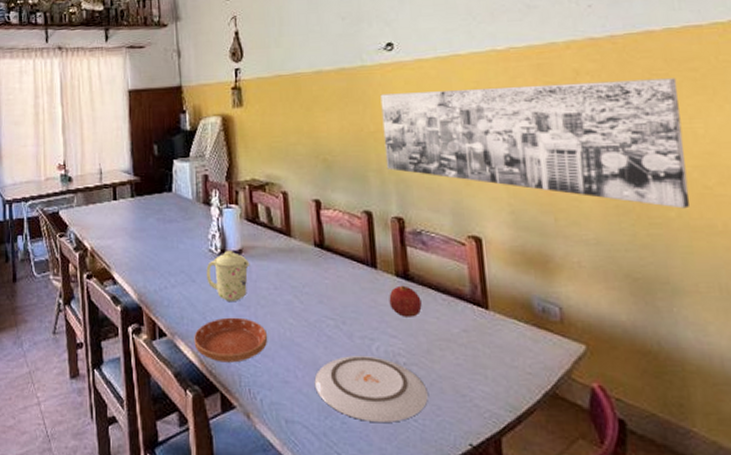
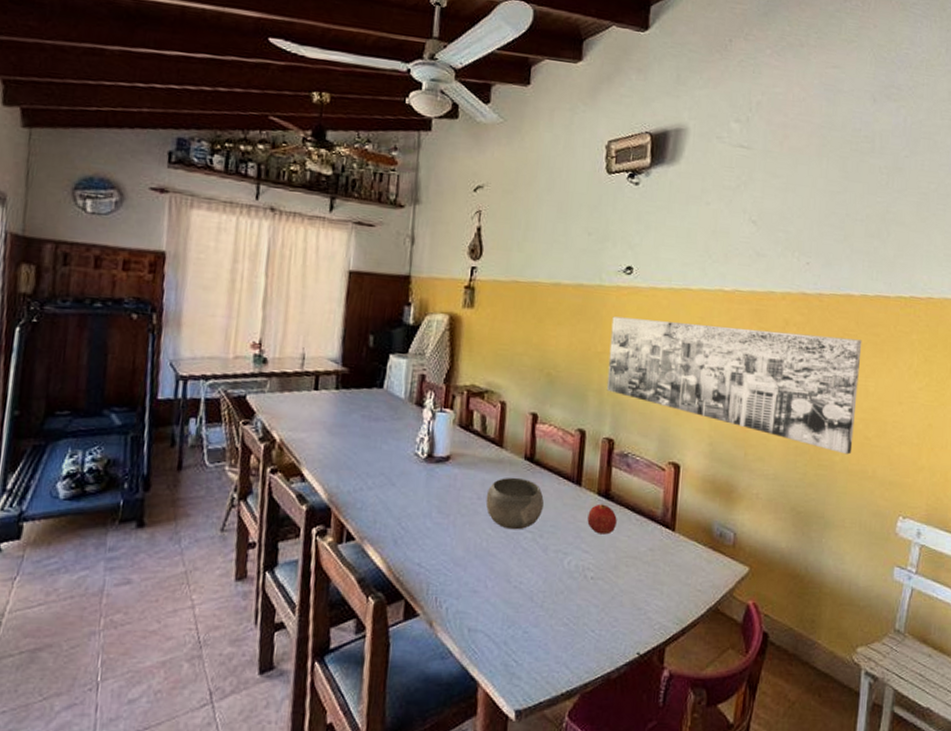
saucer: present [194,317,267,363] -> none [384,524,463,571]
mug: present [206,251,250,301] -> none [407,456,457,508]
bowl: none [282,265,341,318] -> present [485,477,544,530]
plate: present [314,355,428,422] -> none [502,567,608,632]

